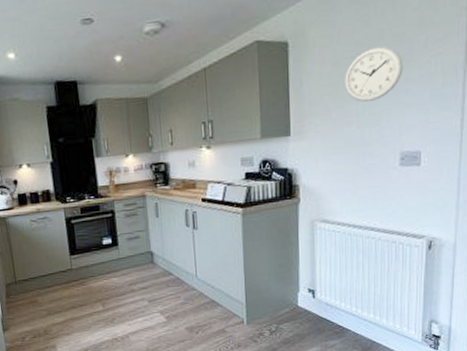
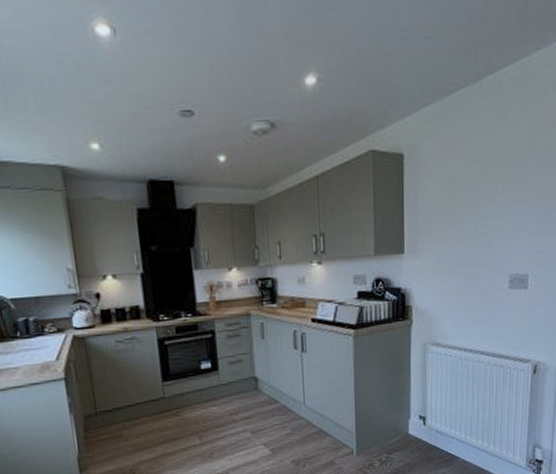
wall clock: present [344,46,403,102] -> none [457,166,514,221]

